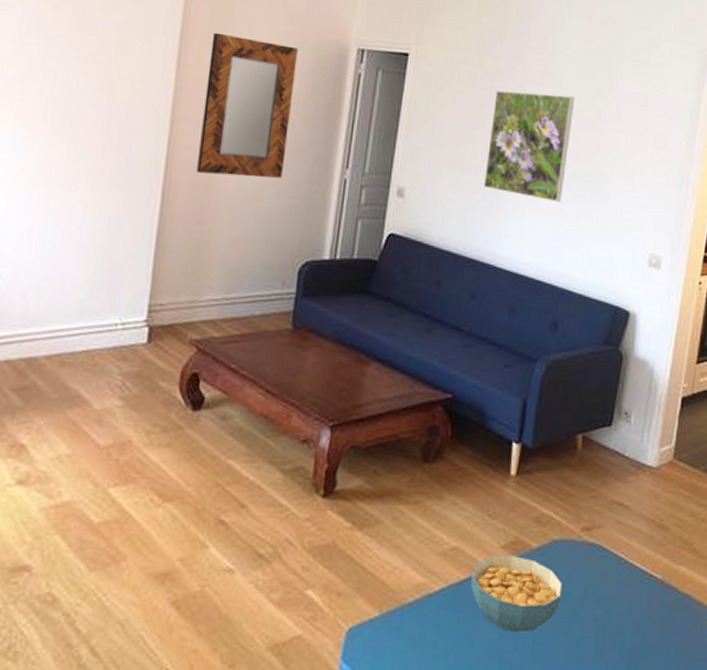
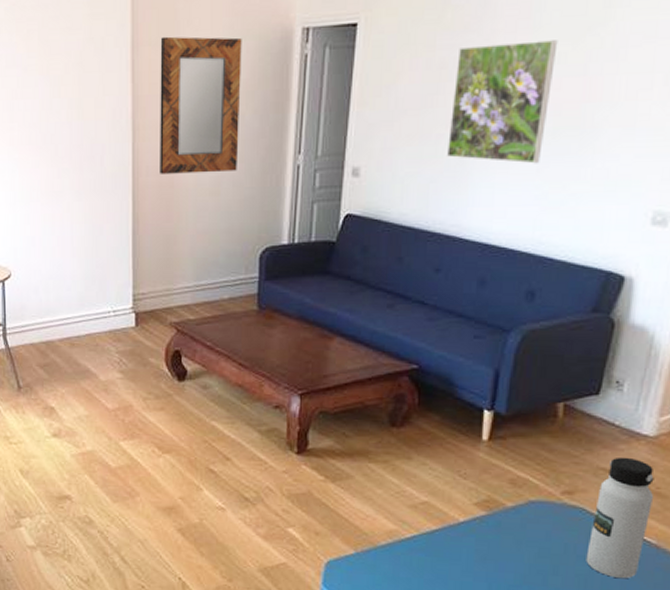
cereal bowl: present [471,555,563,633] -> none [443,510,540,580]
water bottle: none [603,489,659,620] -> present [586,457,654,579]

